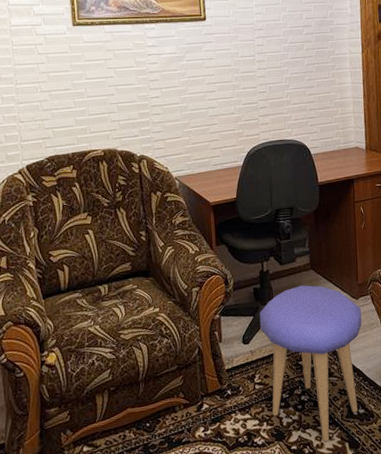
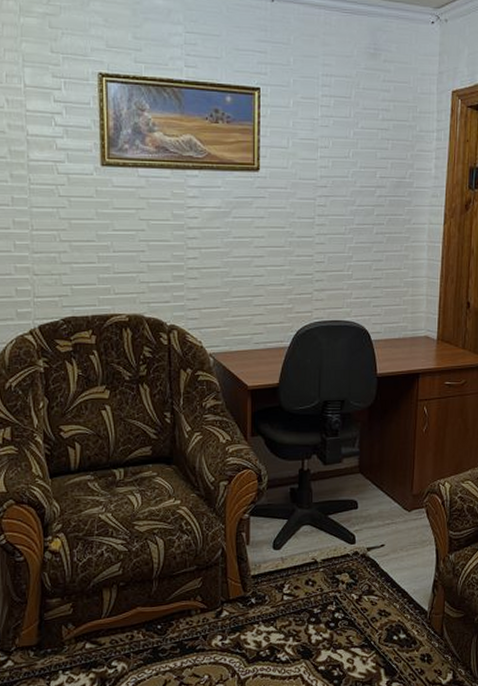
stool: present [259,285,362,442] -> none [294,490,413,666]

